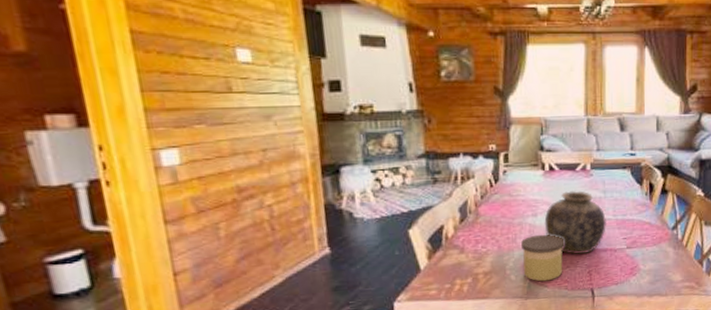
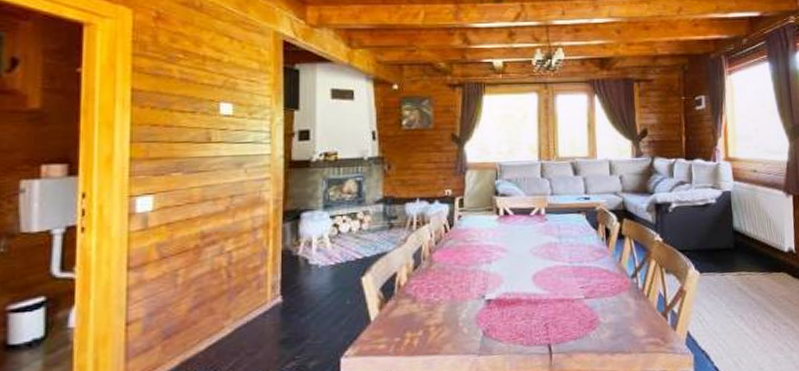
candle: present [520,234,565,282] -> none [474,282,520,336]
vase: present [544,191,607,254] -> none [498,236,564,305]

